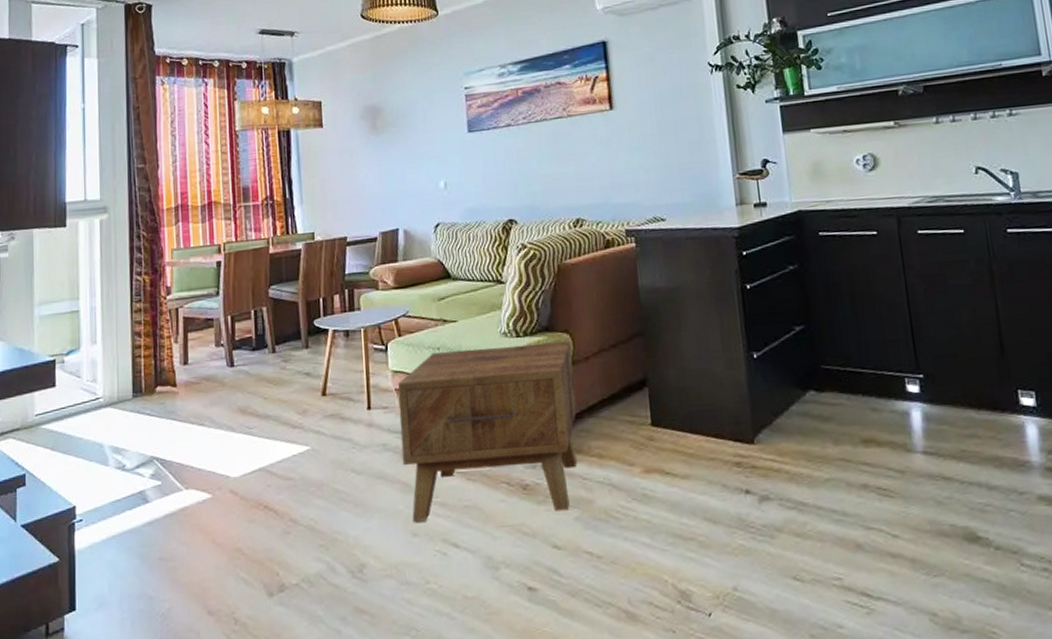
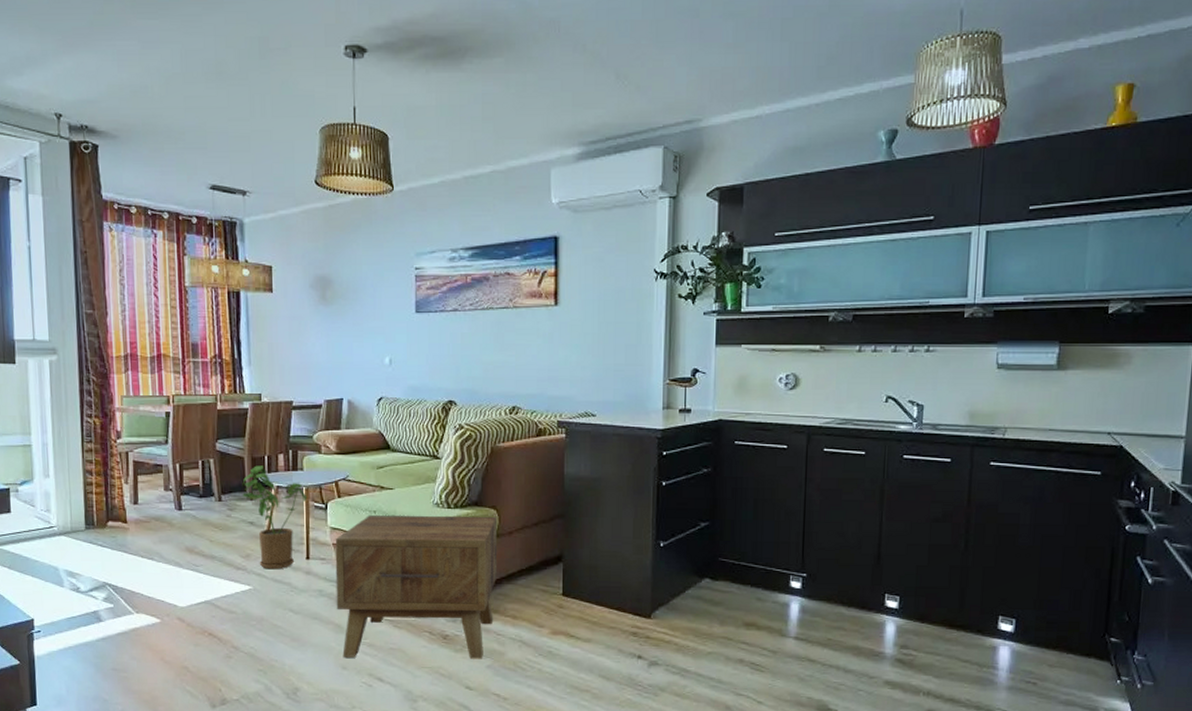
house plant: none [297,309,366,425] -> present [242,465,308,570]

